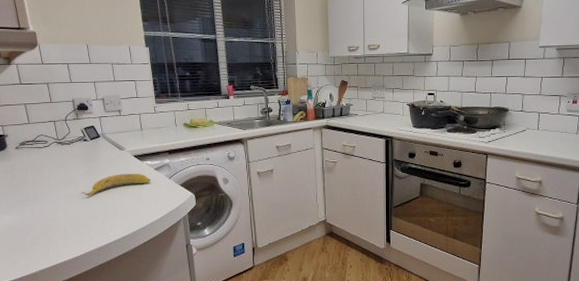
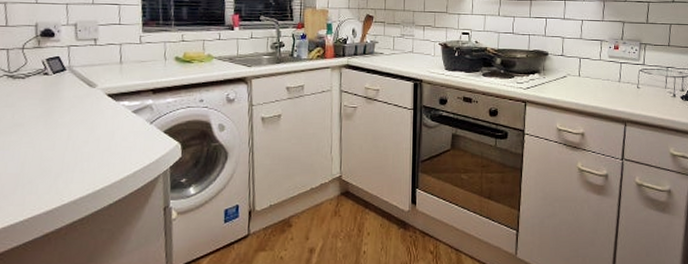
banana: present [81,173,151,196] -> none [31,116,126,144]

